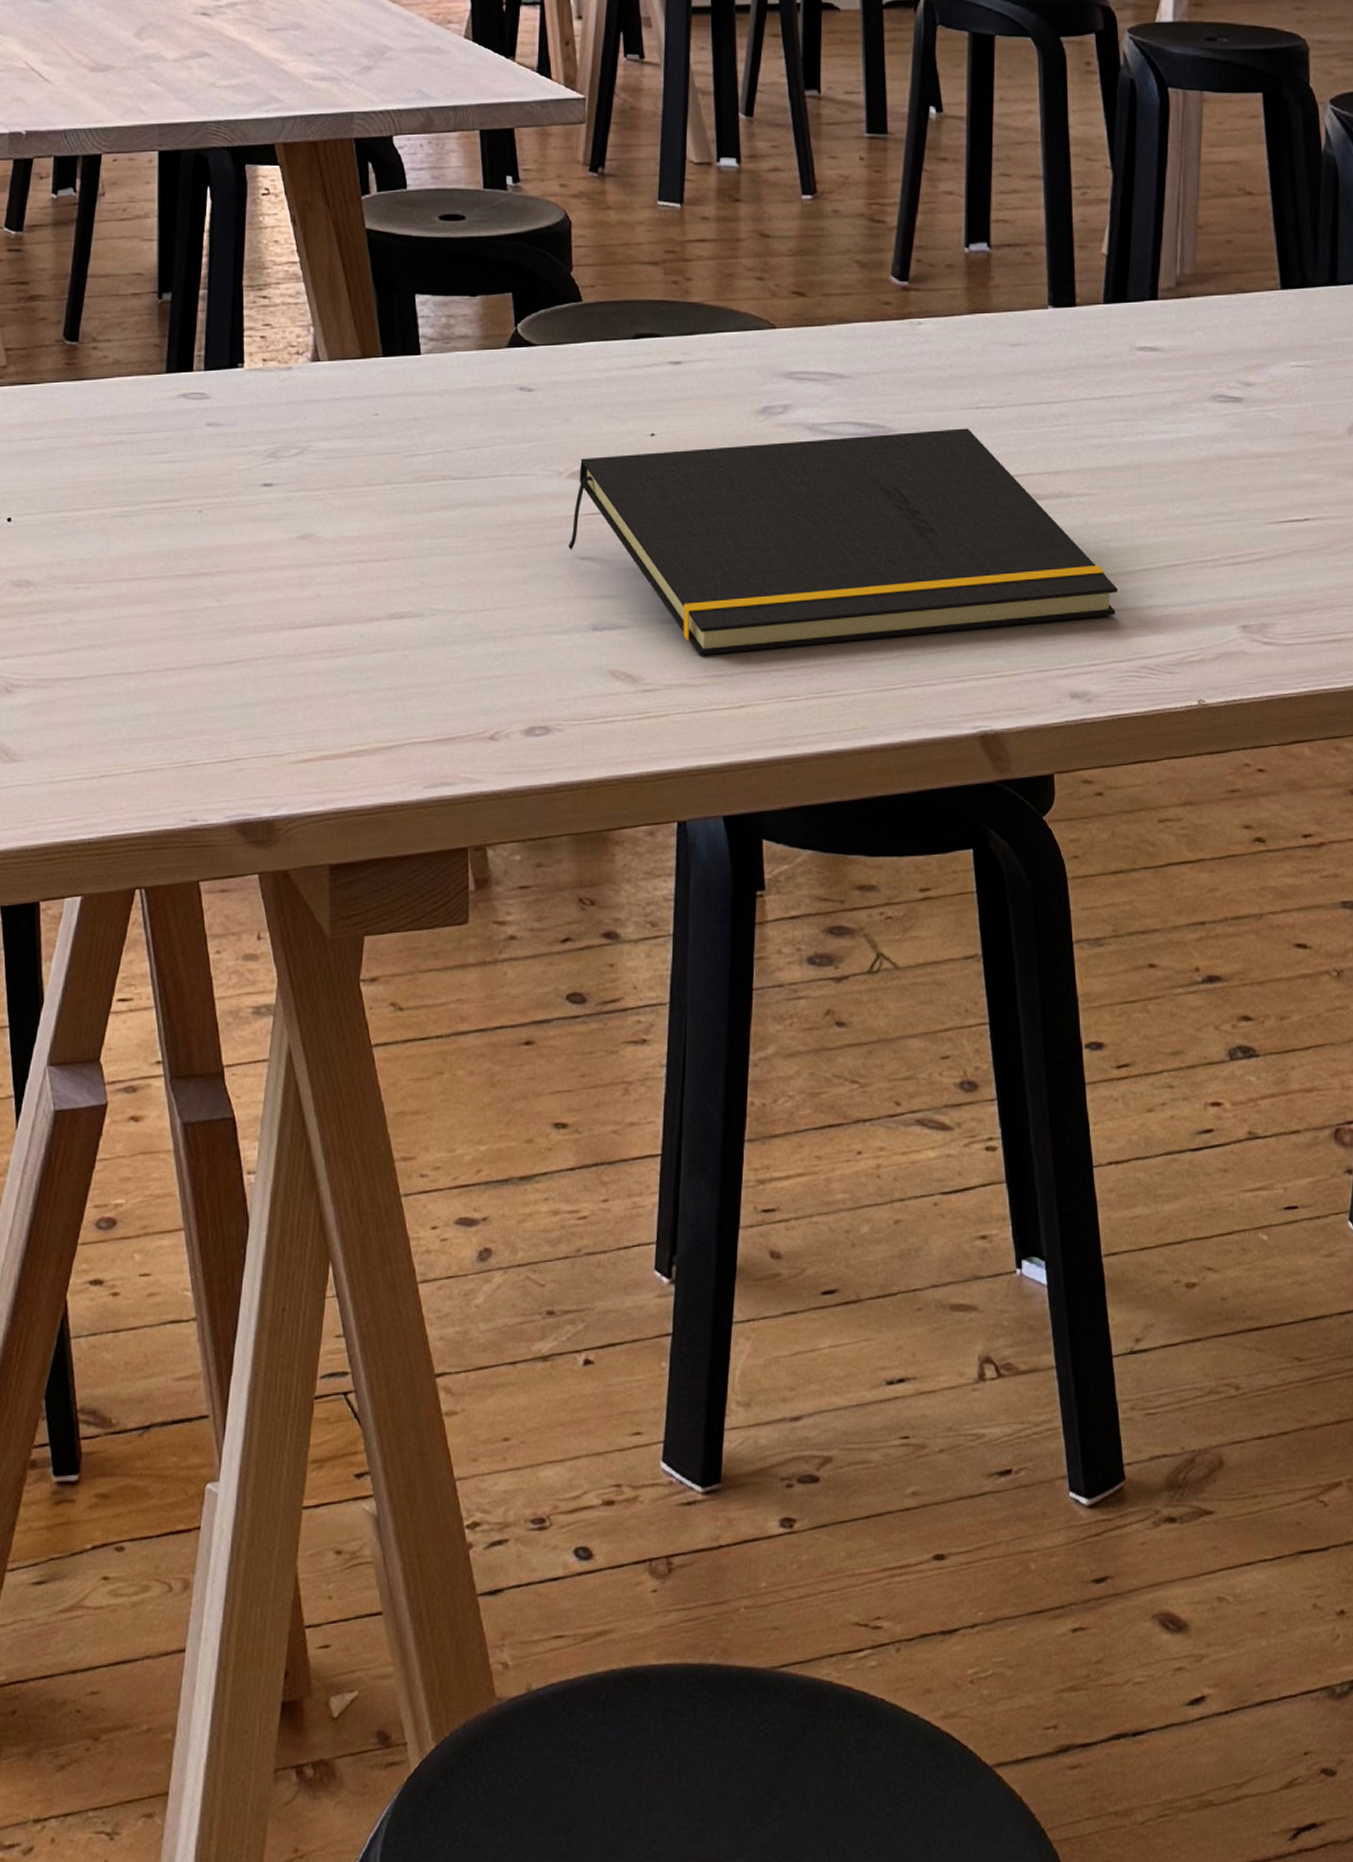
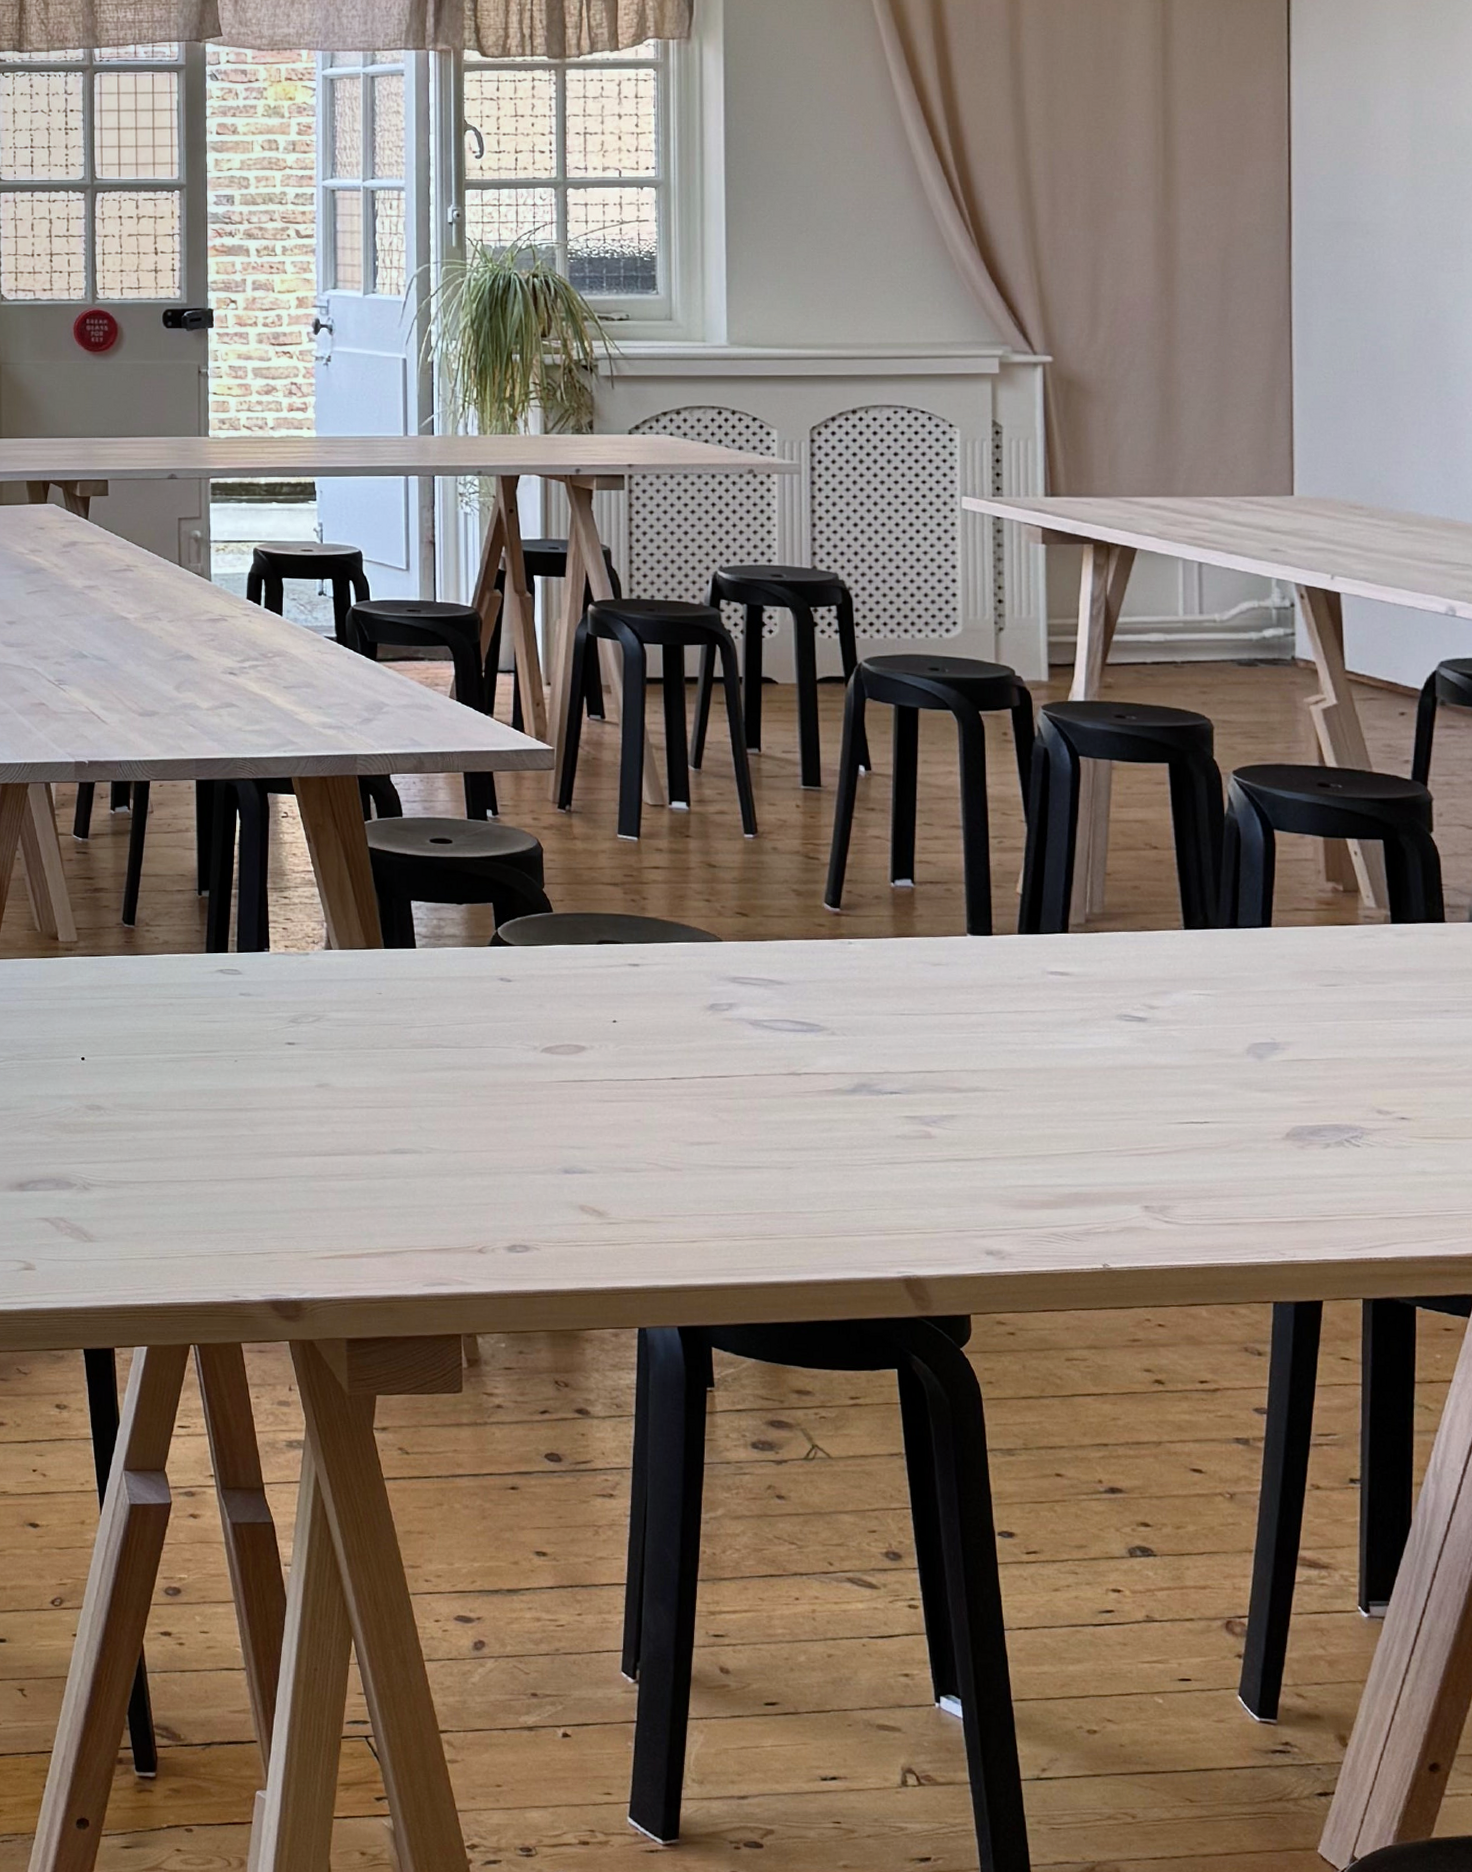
notepad: present [568,428,1118,655] -> none [543,1030,1029,1199]

